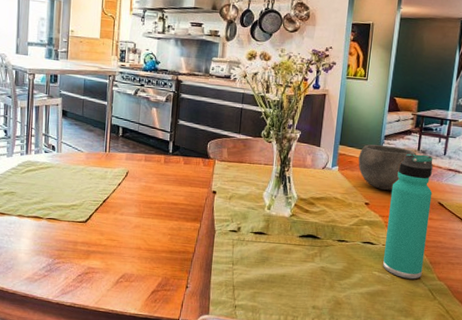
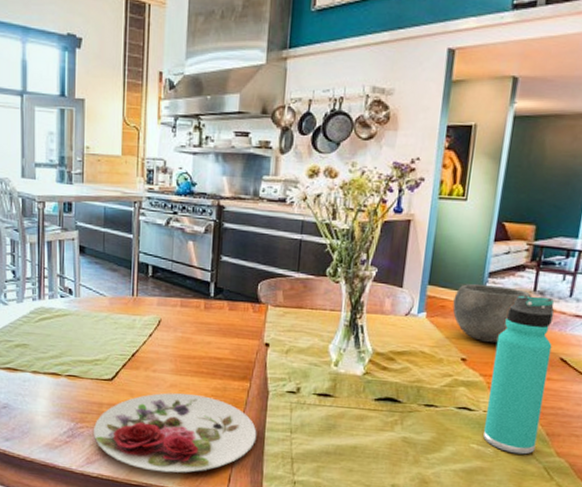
plate: none [69,232,205,301] -> present [94,393,257,473]

